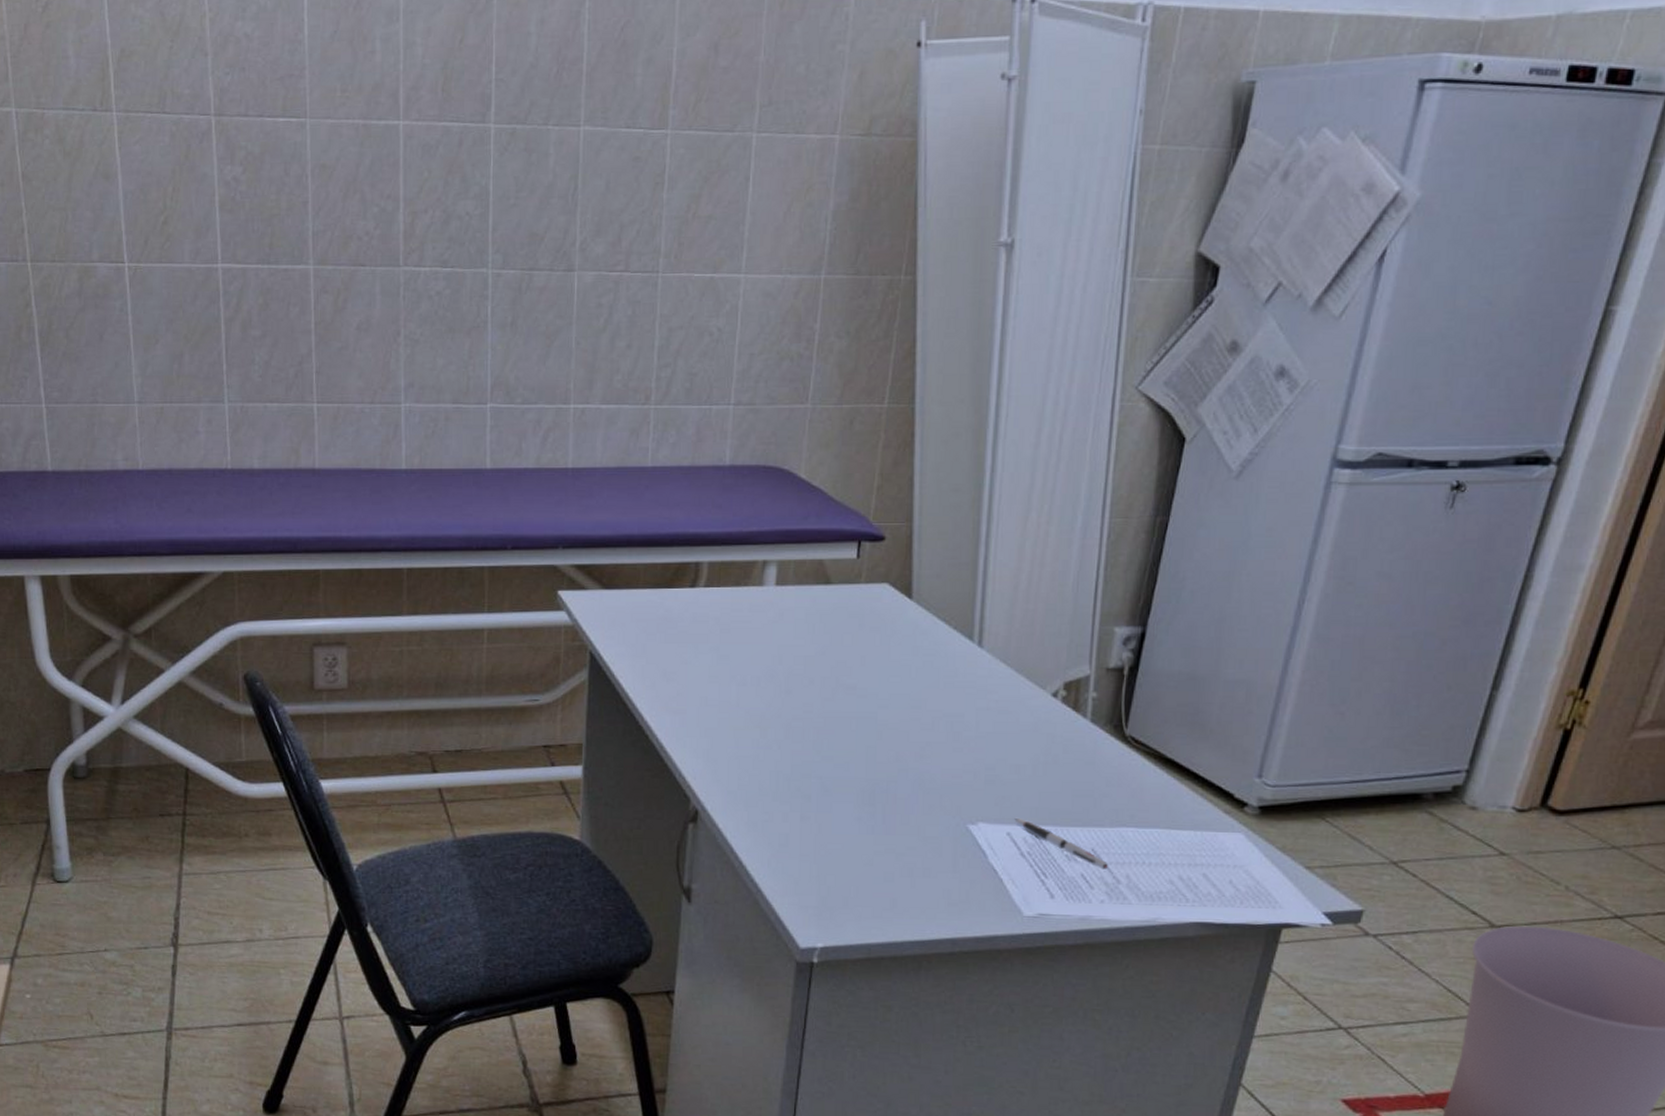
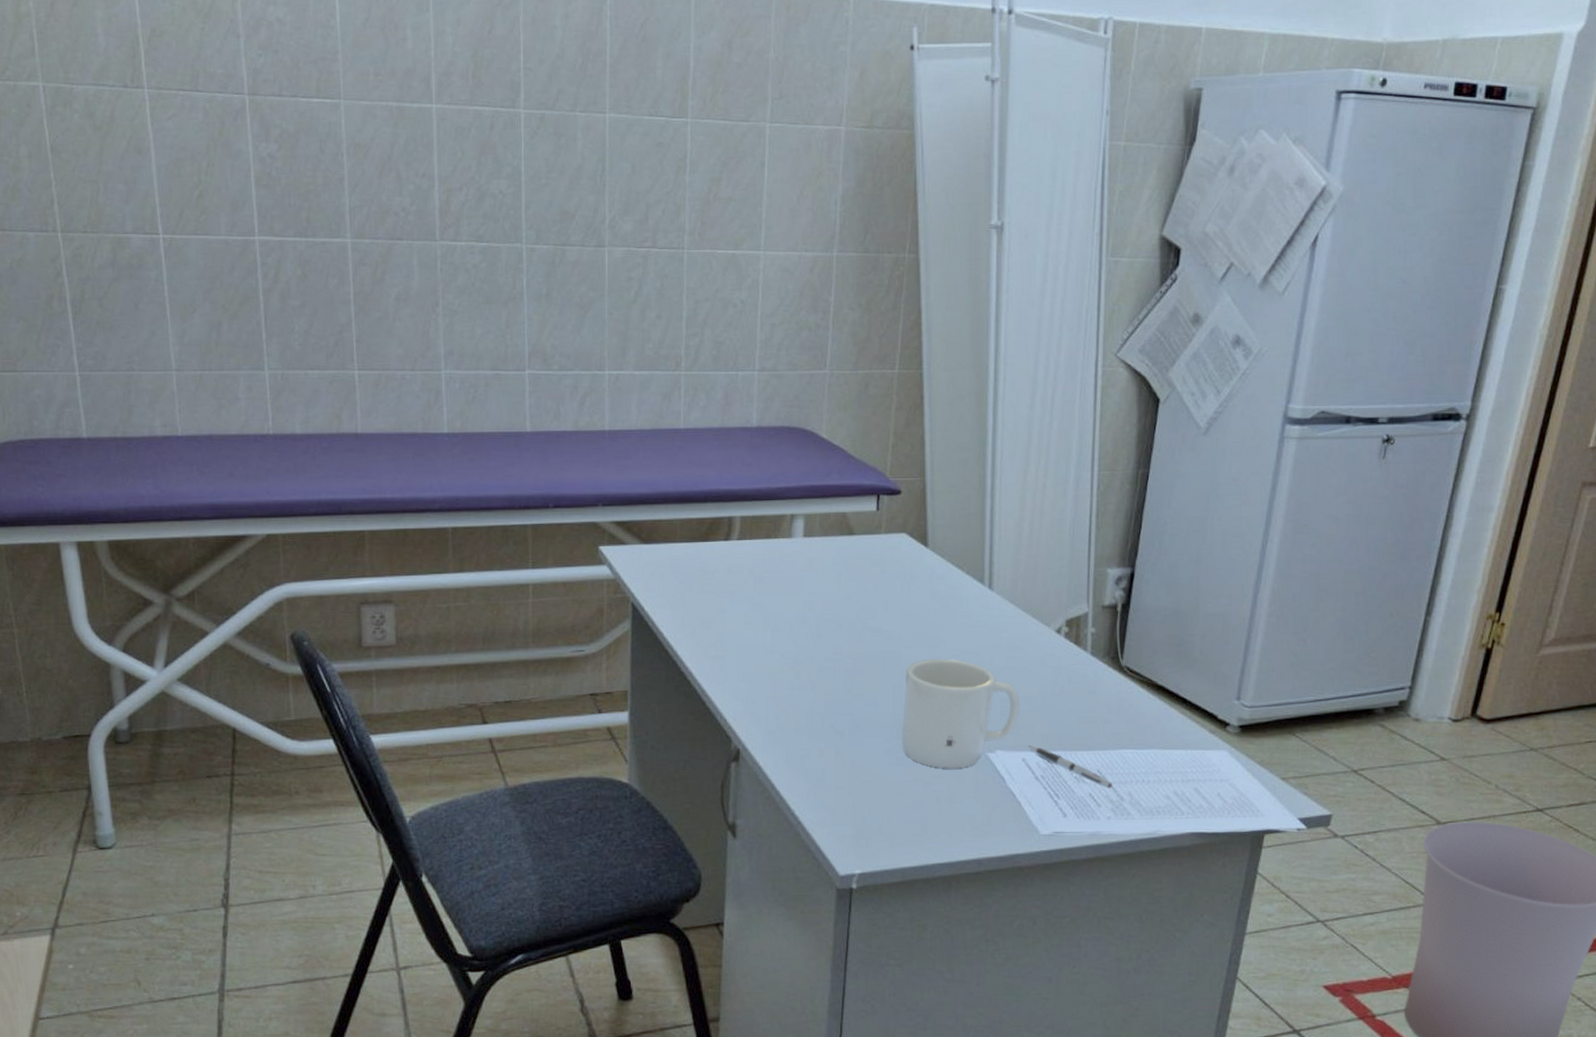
mug: none [874,720,1008,840] -> present [901,658,1020,769]

